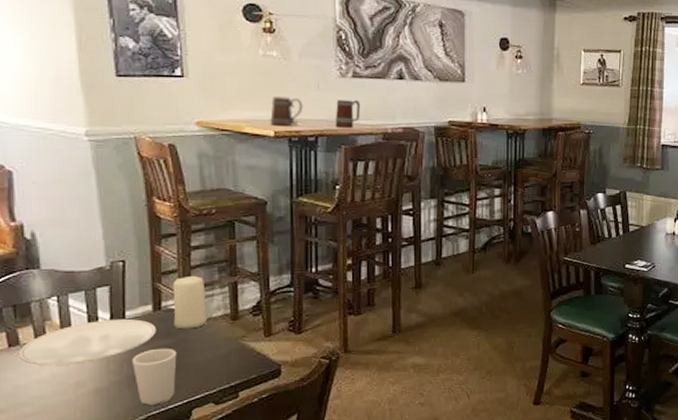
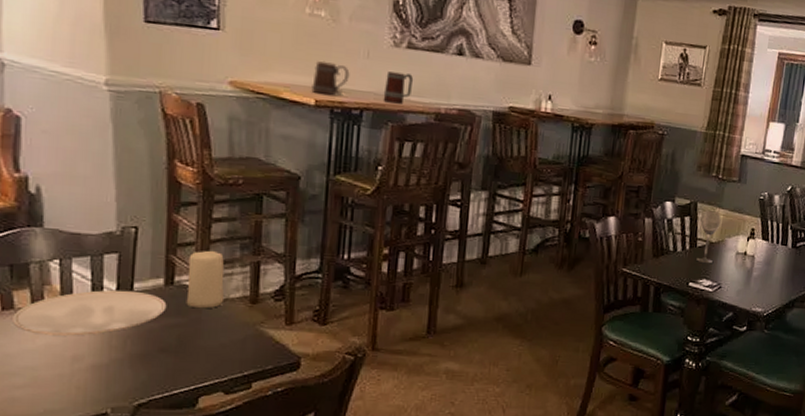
cup: present [132,348,177,406] -> none [137,326,187,390]
wineglass: none [630,197,649,246] -> present [696,209,721,264]

